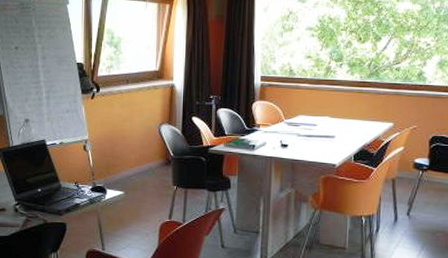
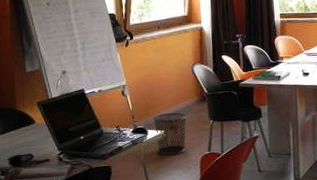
waste bin: none [113,174,150,219] -> present [153,112,187,155]

